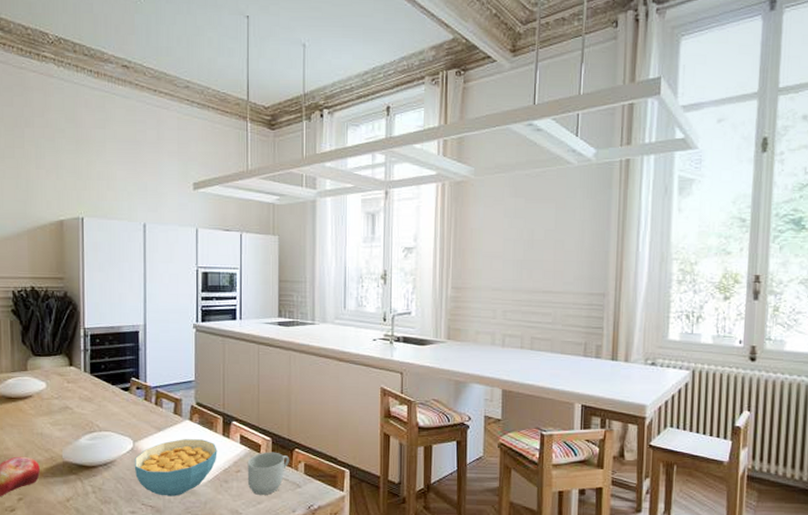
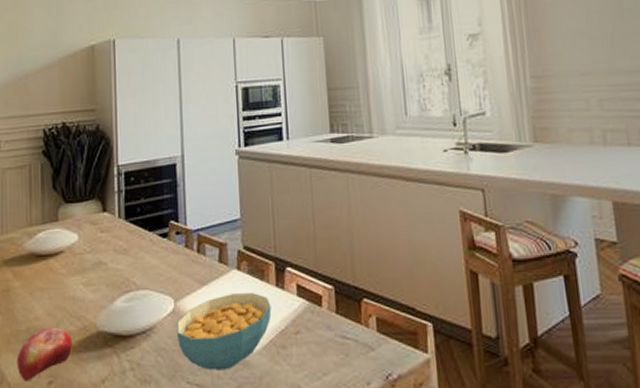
mug: present [247,452,289,496] -> none [307,304,357,364]

